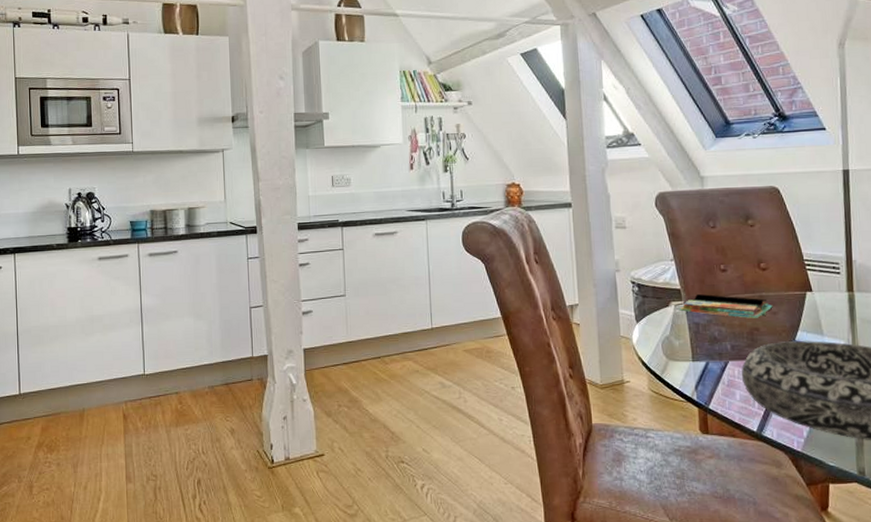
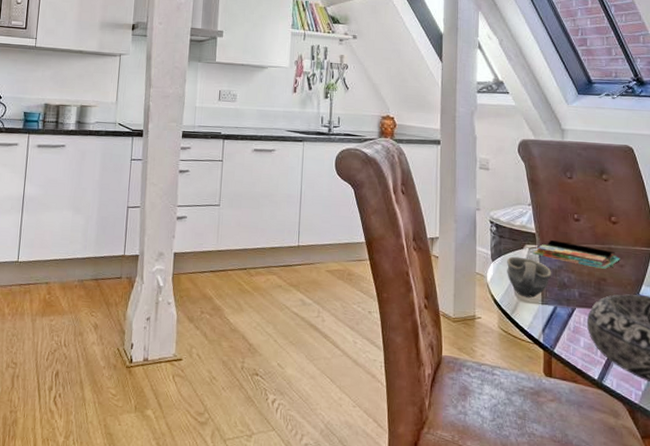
cup: none [652,315,701,356] -> present [507,256,552,298]

